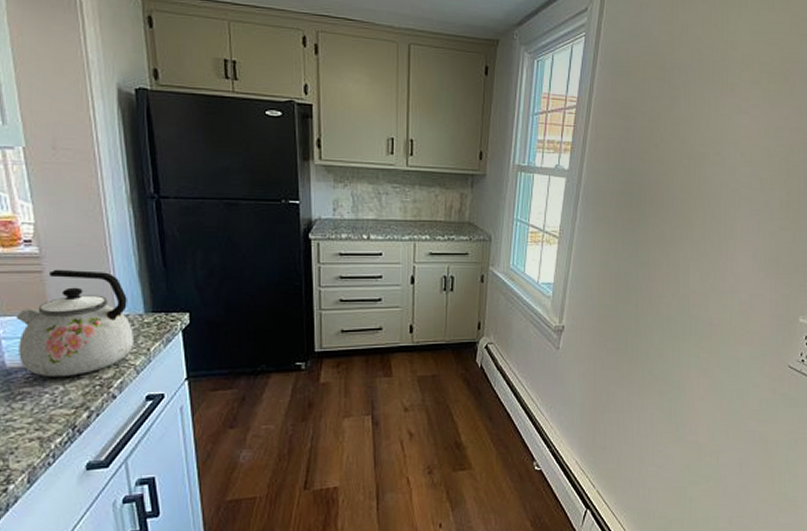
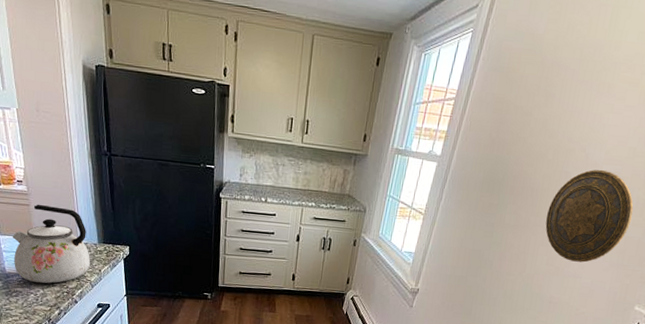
decorative plate: none [691,172,778,275] -> present [545,169,634,263]

